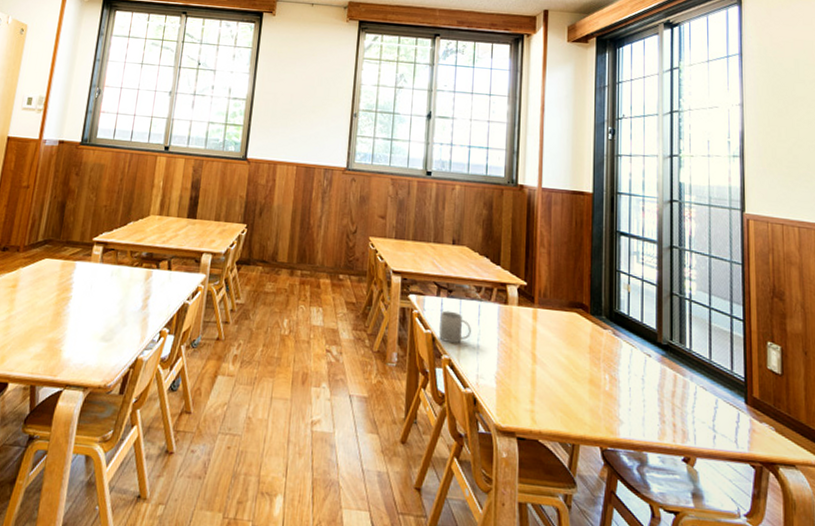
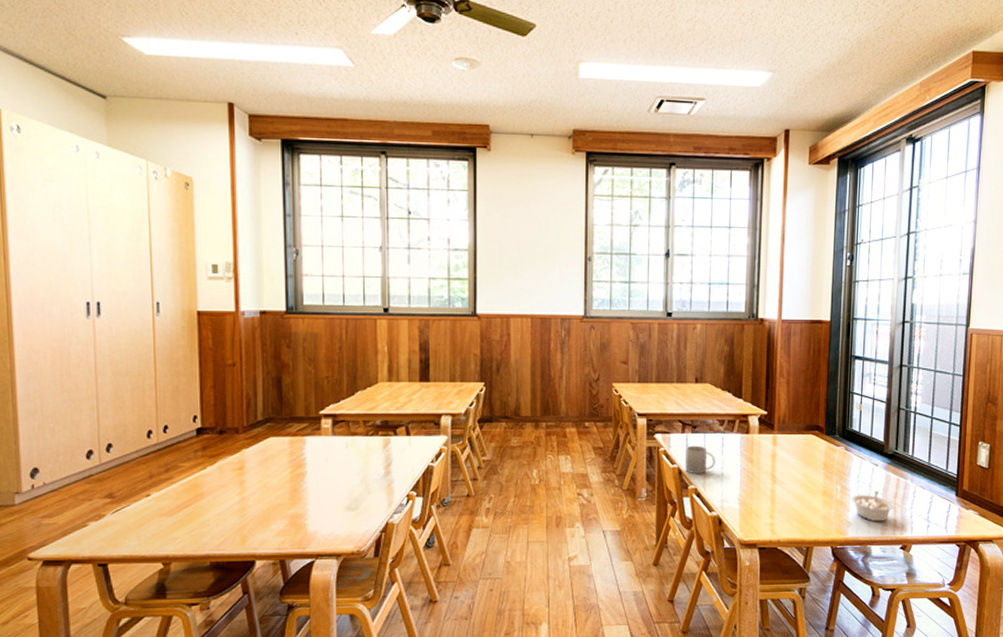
legume: none [622,385,673,425] -> present [852,490,895,522]

